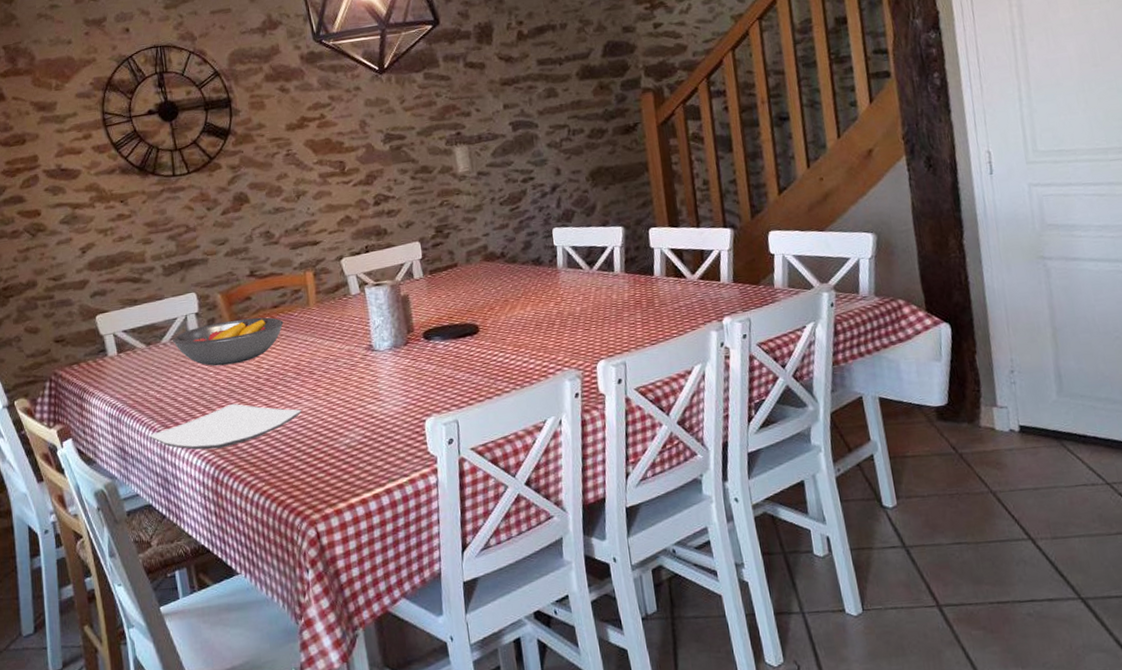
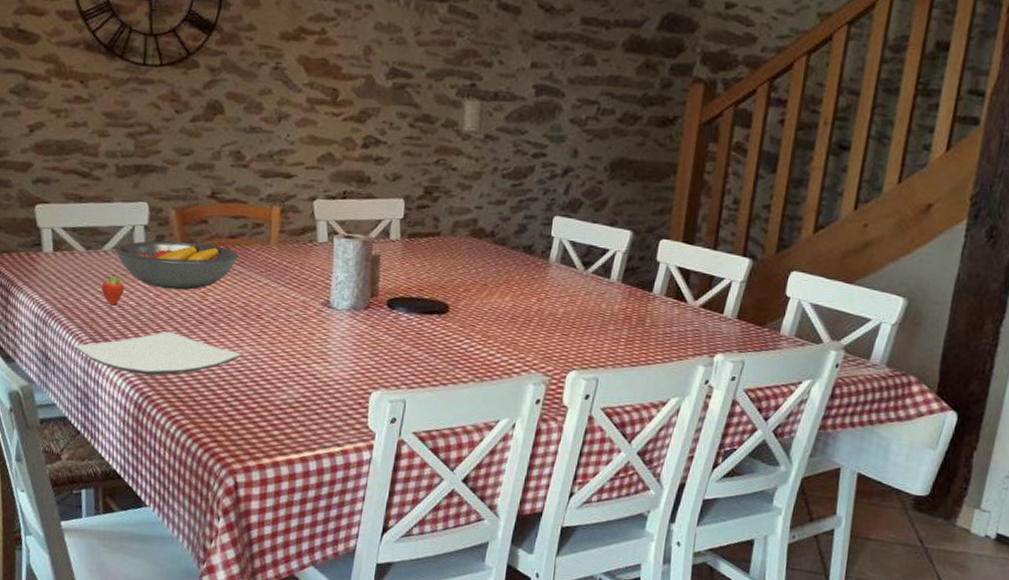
fruit: none [165,363,186,391] -> present [101,274,124,306]

